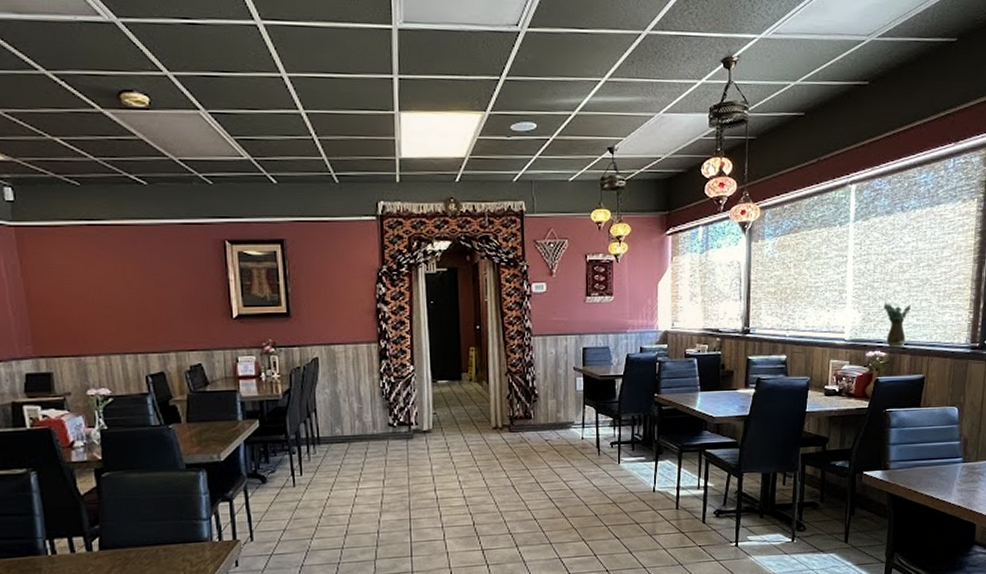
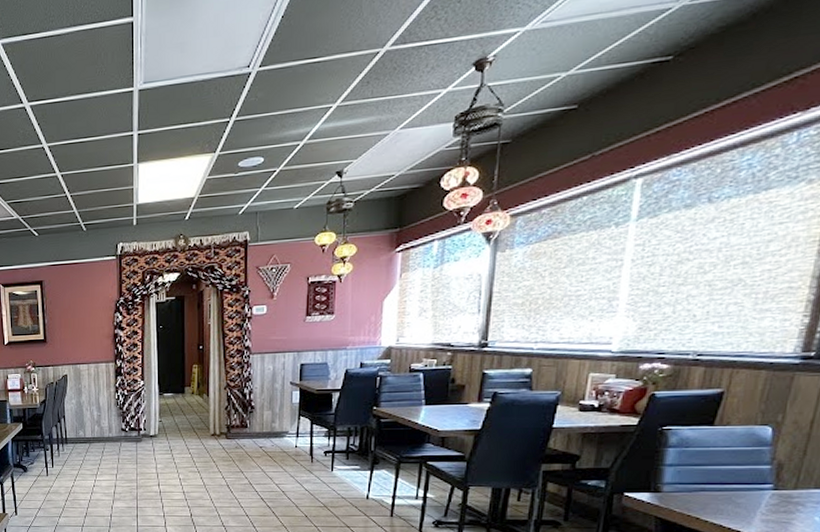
vase: present [884,302,910,348] -> none [670,308,711,360]

